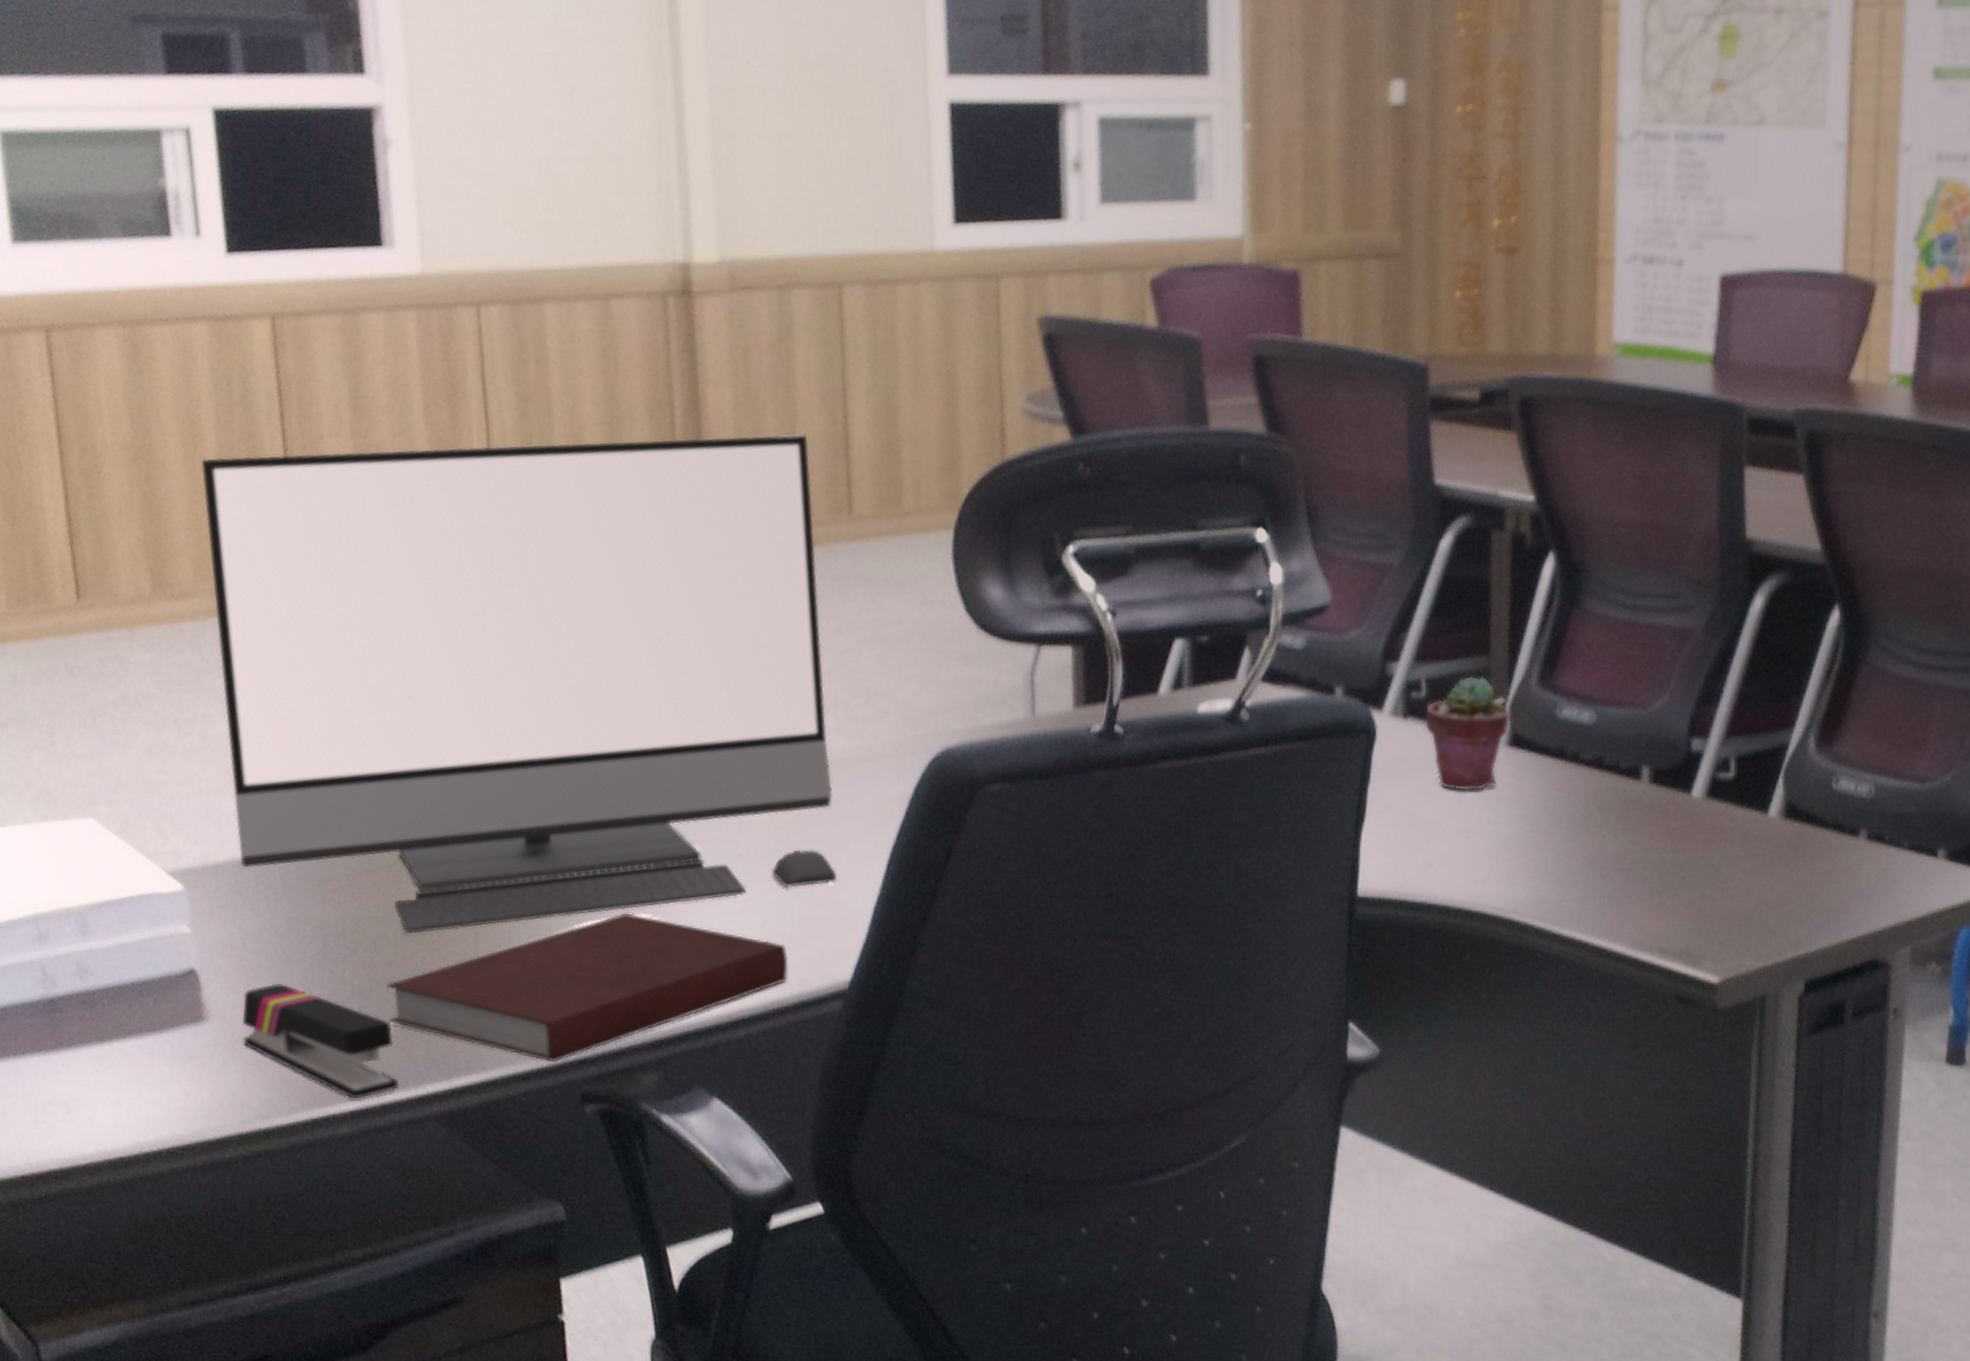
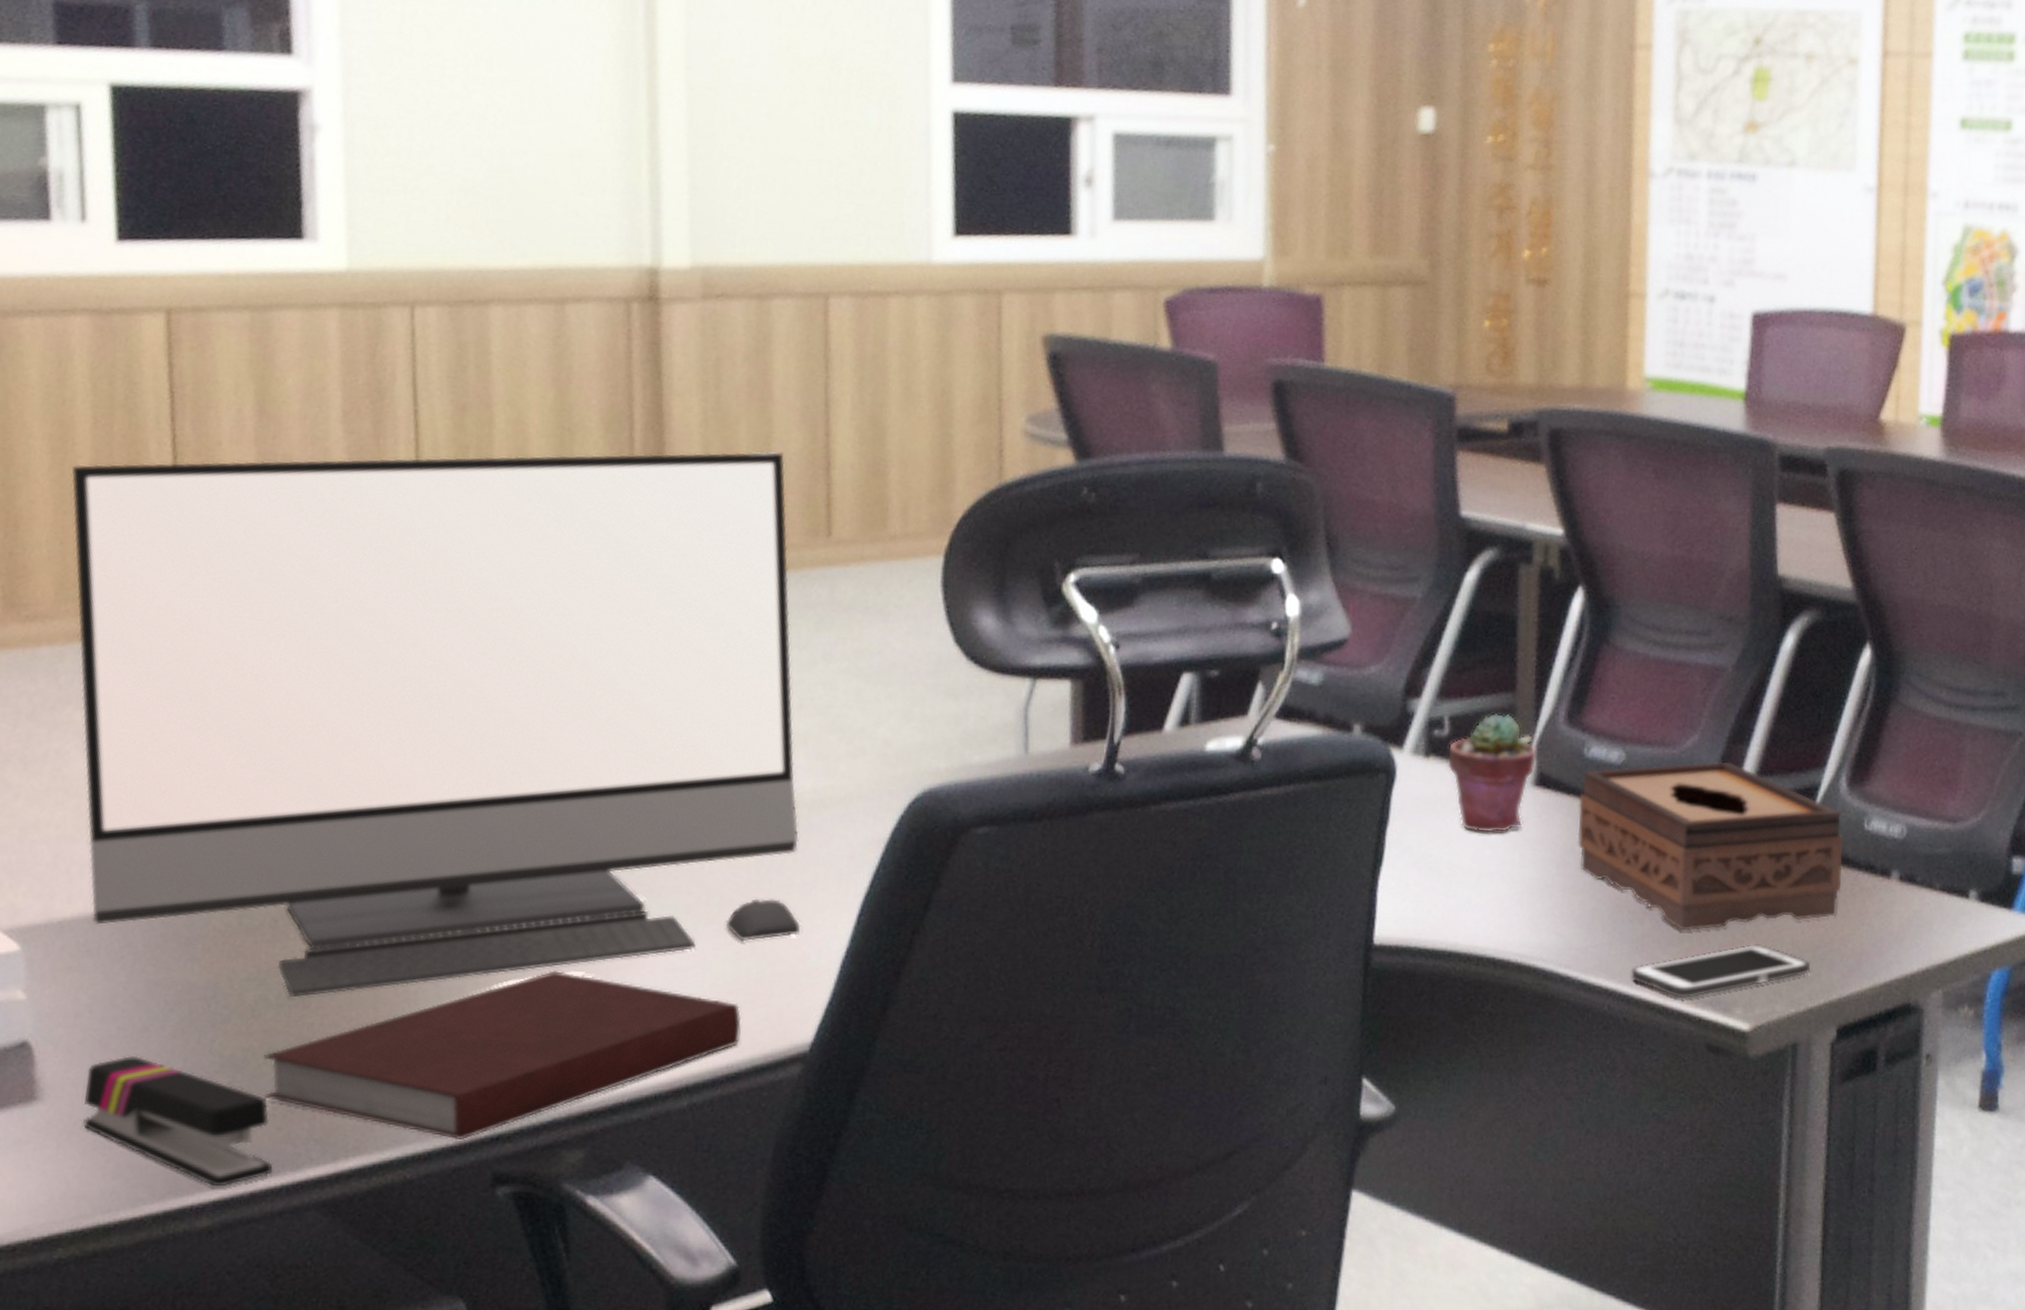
tissue box: none [1550,722,1811,887] -> present [1577,761,1843,931]
cell phone: none [1603,900,1778,952] -> present [1631,944,1810,999]

